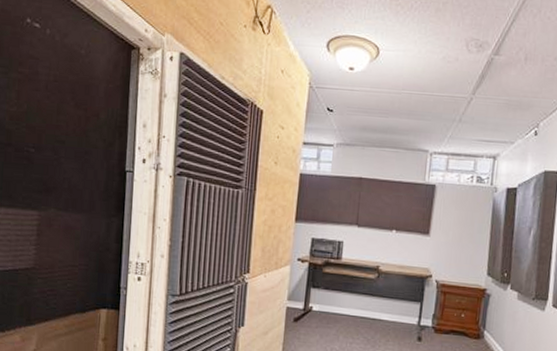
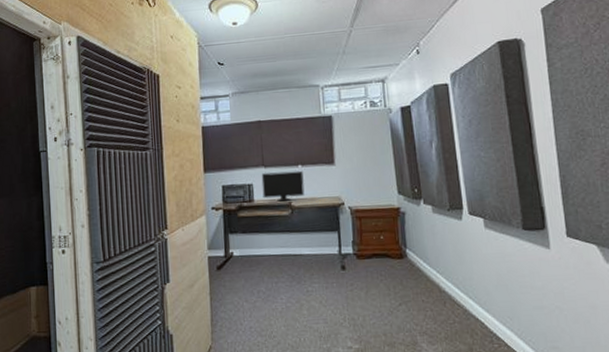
computer monitor: none [351,232,396,266] -> present [261,170,305,202]

